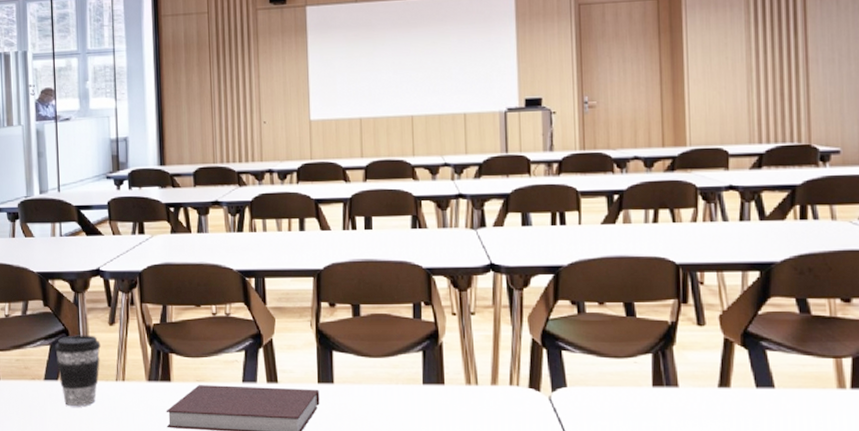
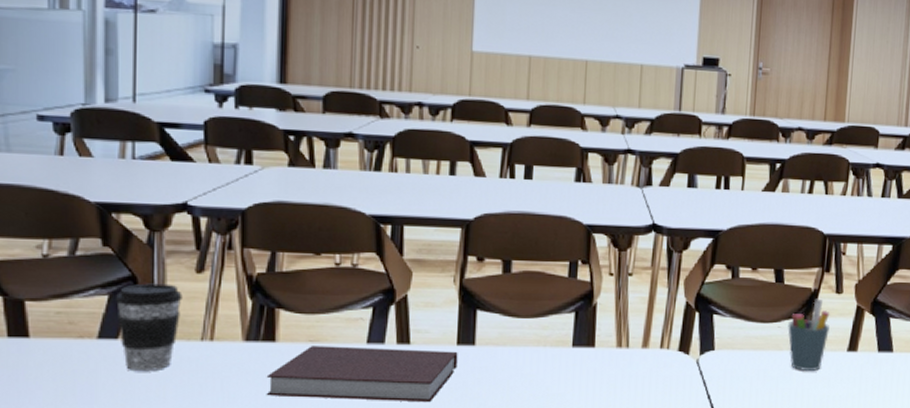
pen holder: none [645,331,694,409] -> present [787,298,830,372]

